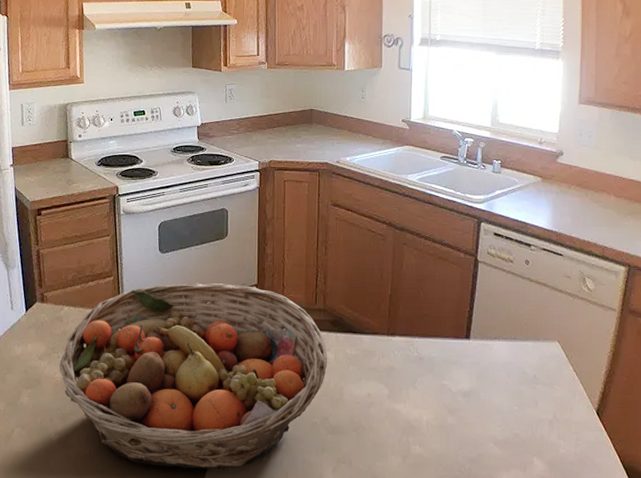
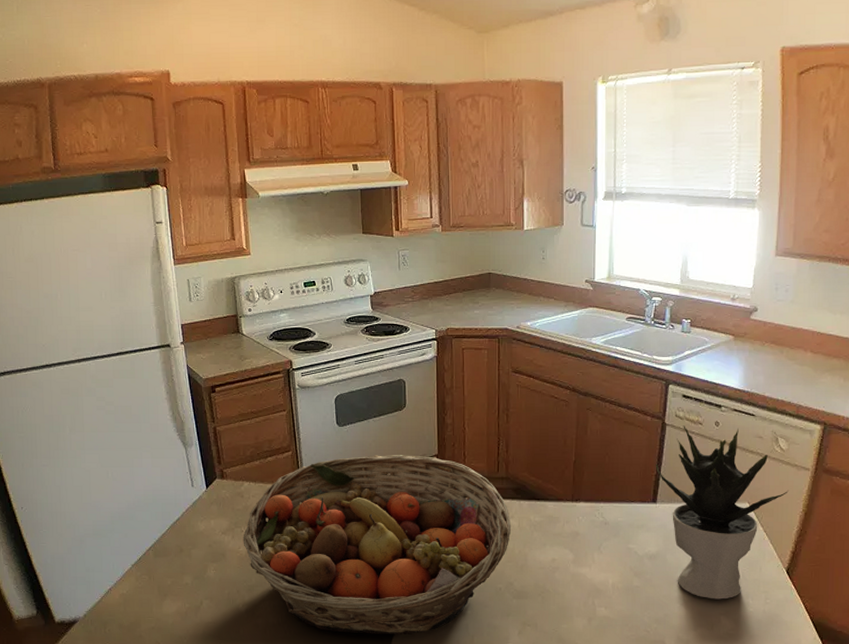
potted plant: none [468,263,596,440] -> present [655,425,789,600]

